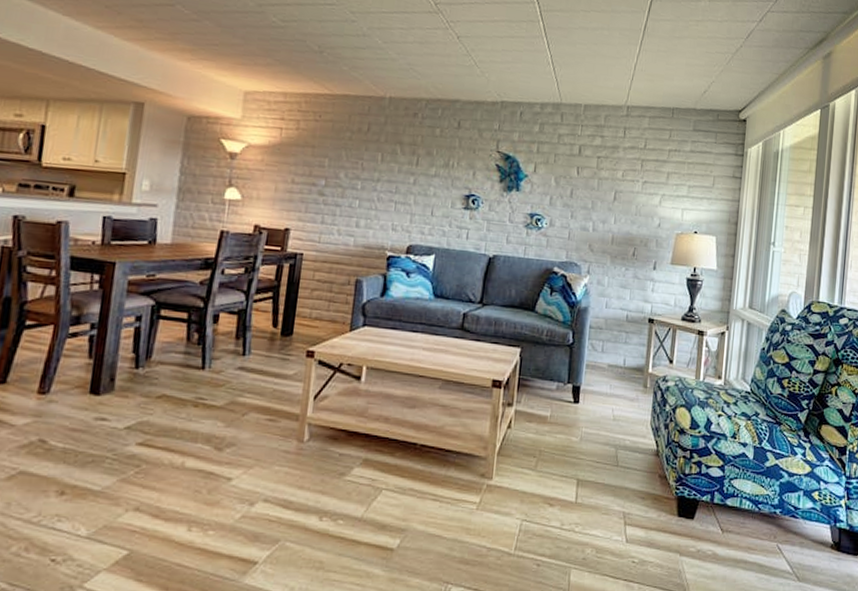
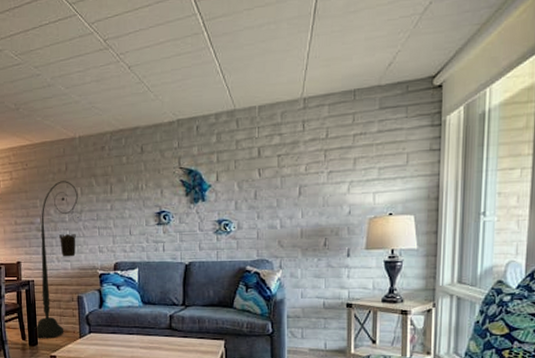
floor lamp: none [292,141,379,329] -> present [35,181,82,339]

